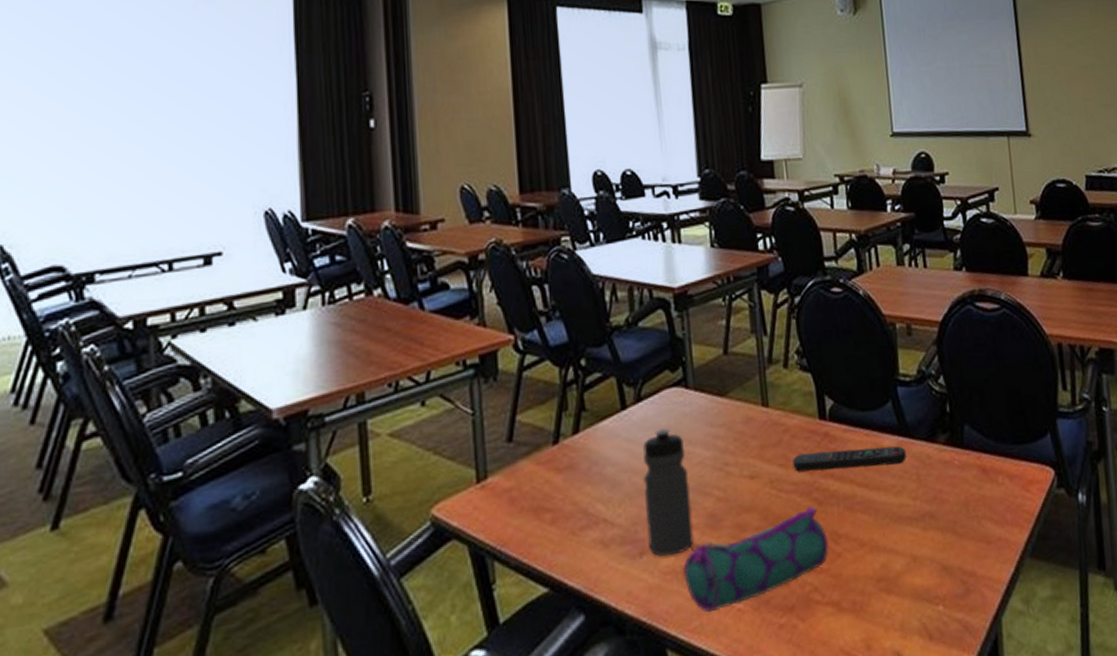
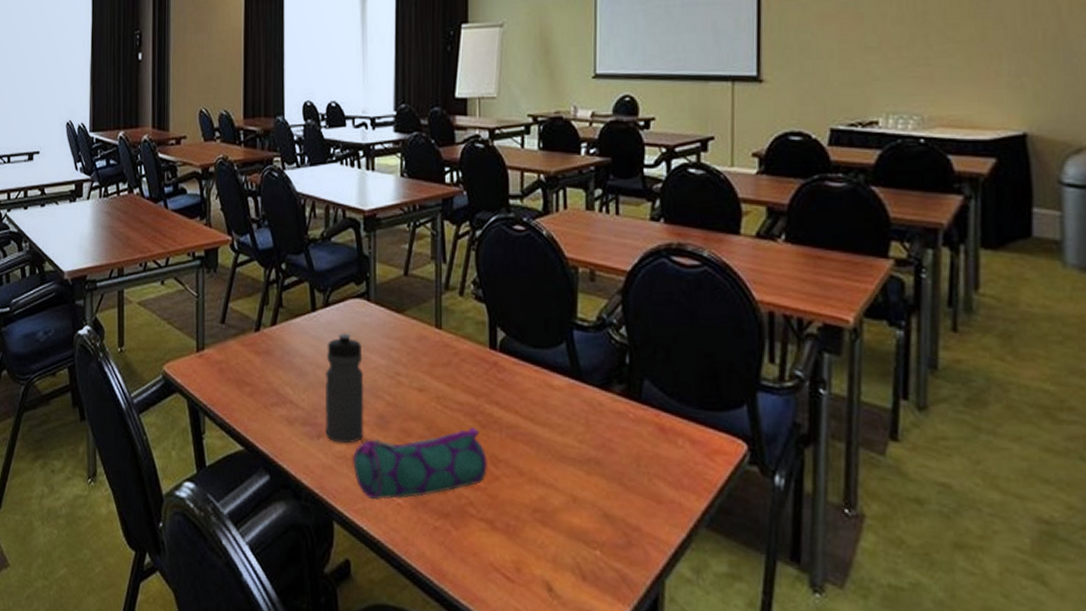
remote control: present [792,446,907,472] -> none [460,377,576,406]

